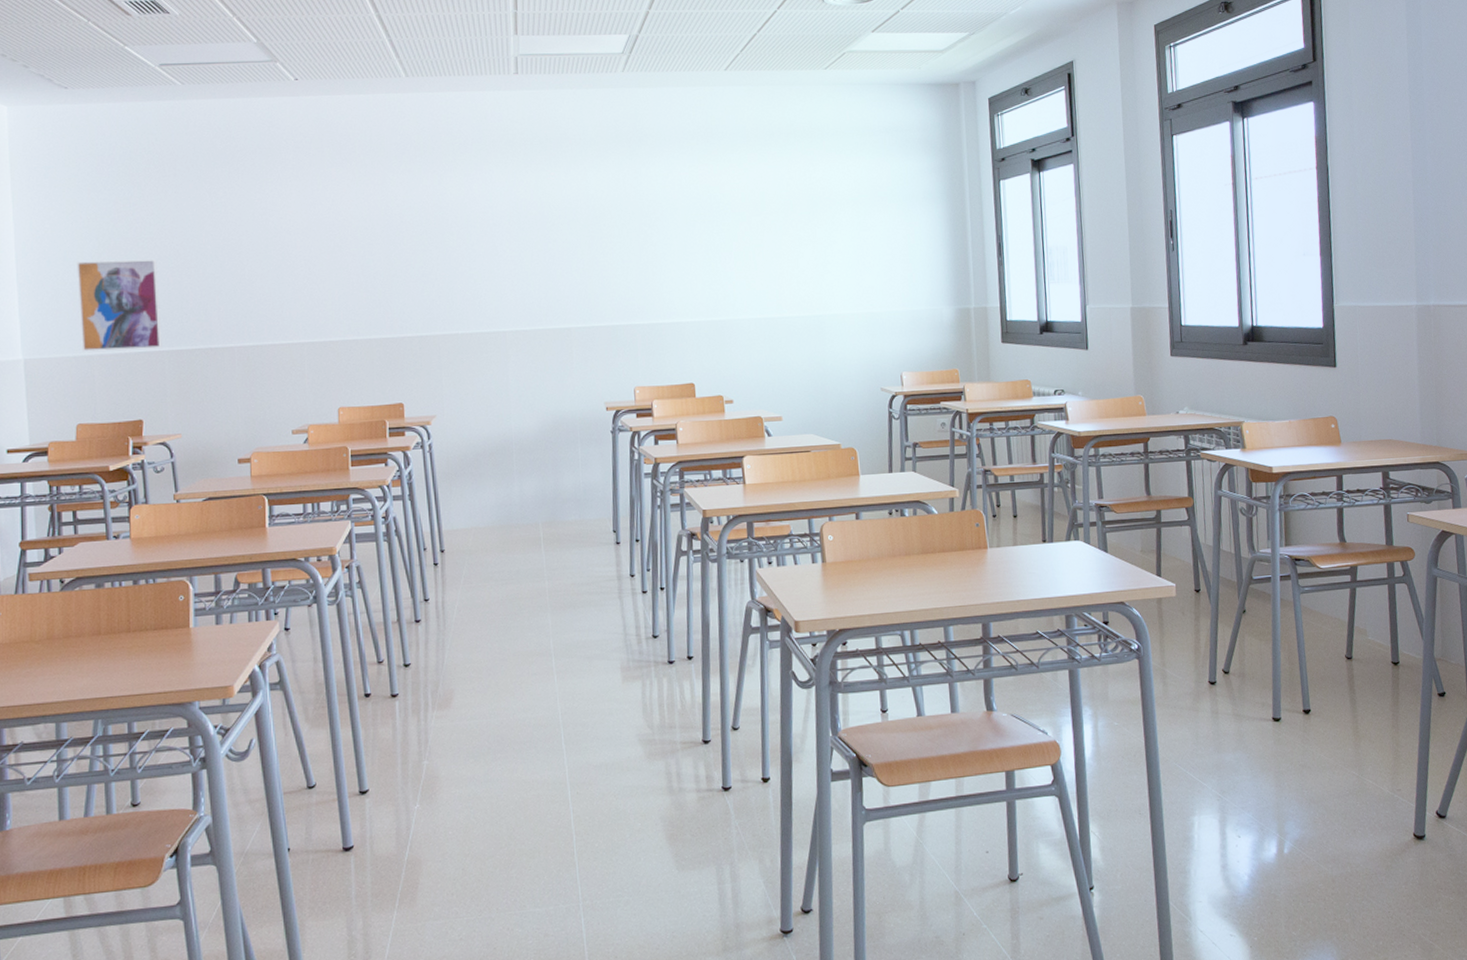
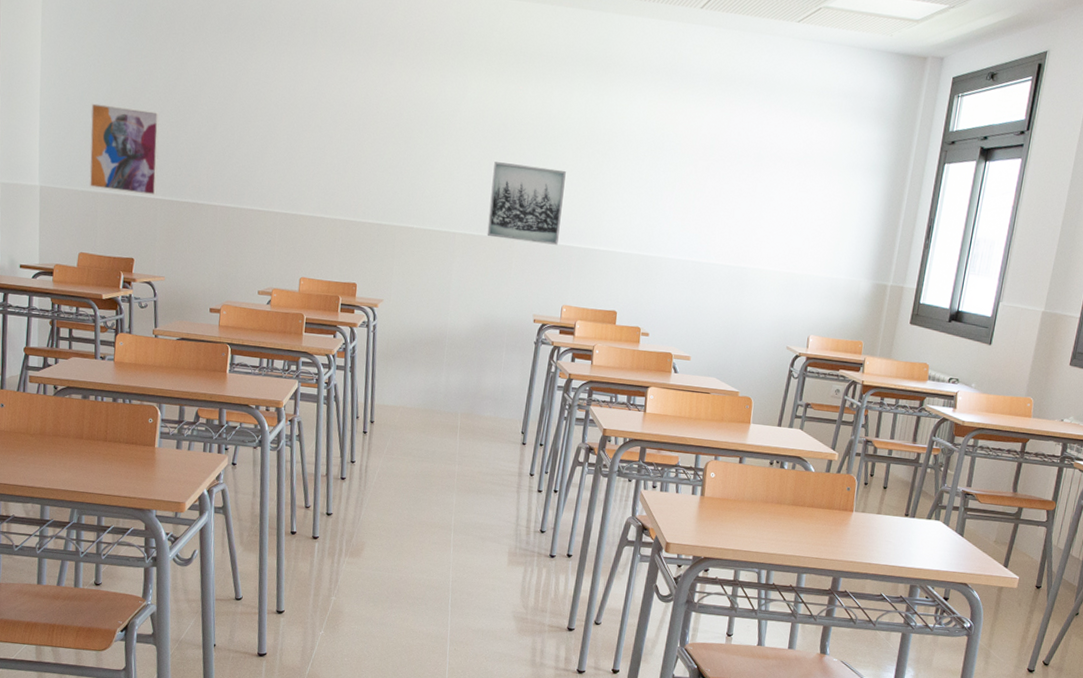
wall art: none [536,249,619,330] -> present [487,162,566,245]

